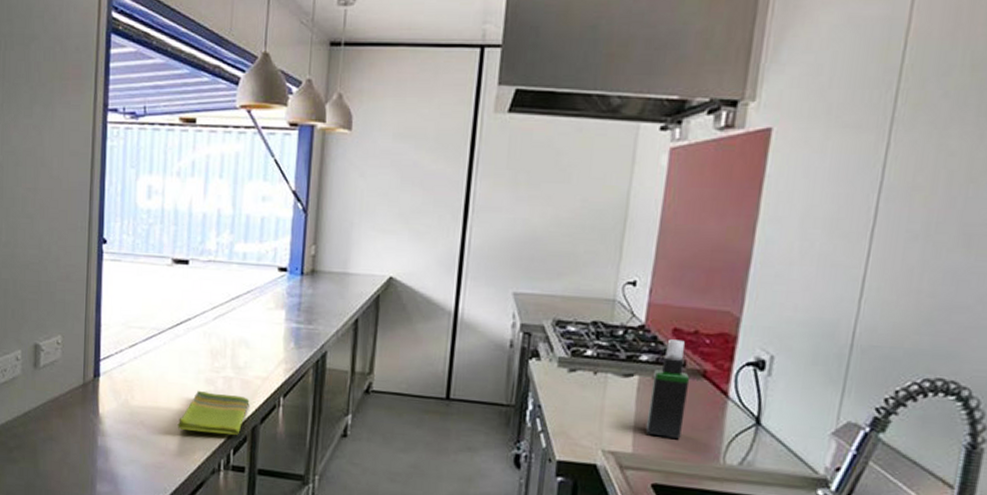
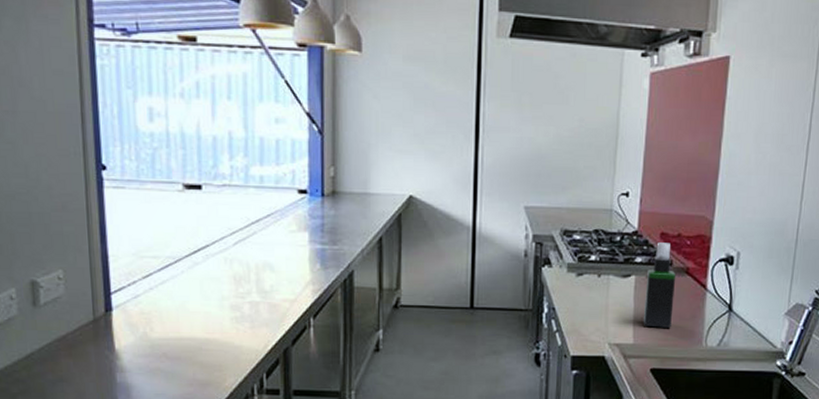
dish towel: present [177,390,250,435] -> none [204,317,279,360]

